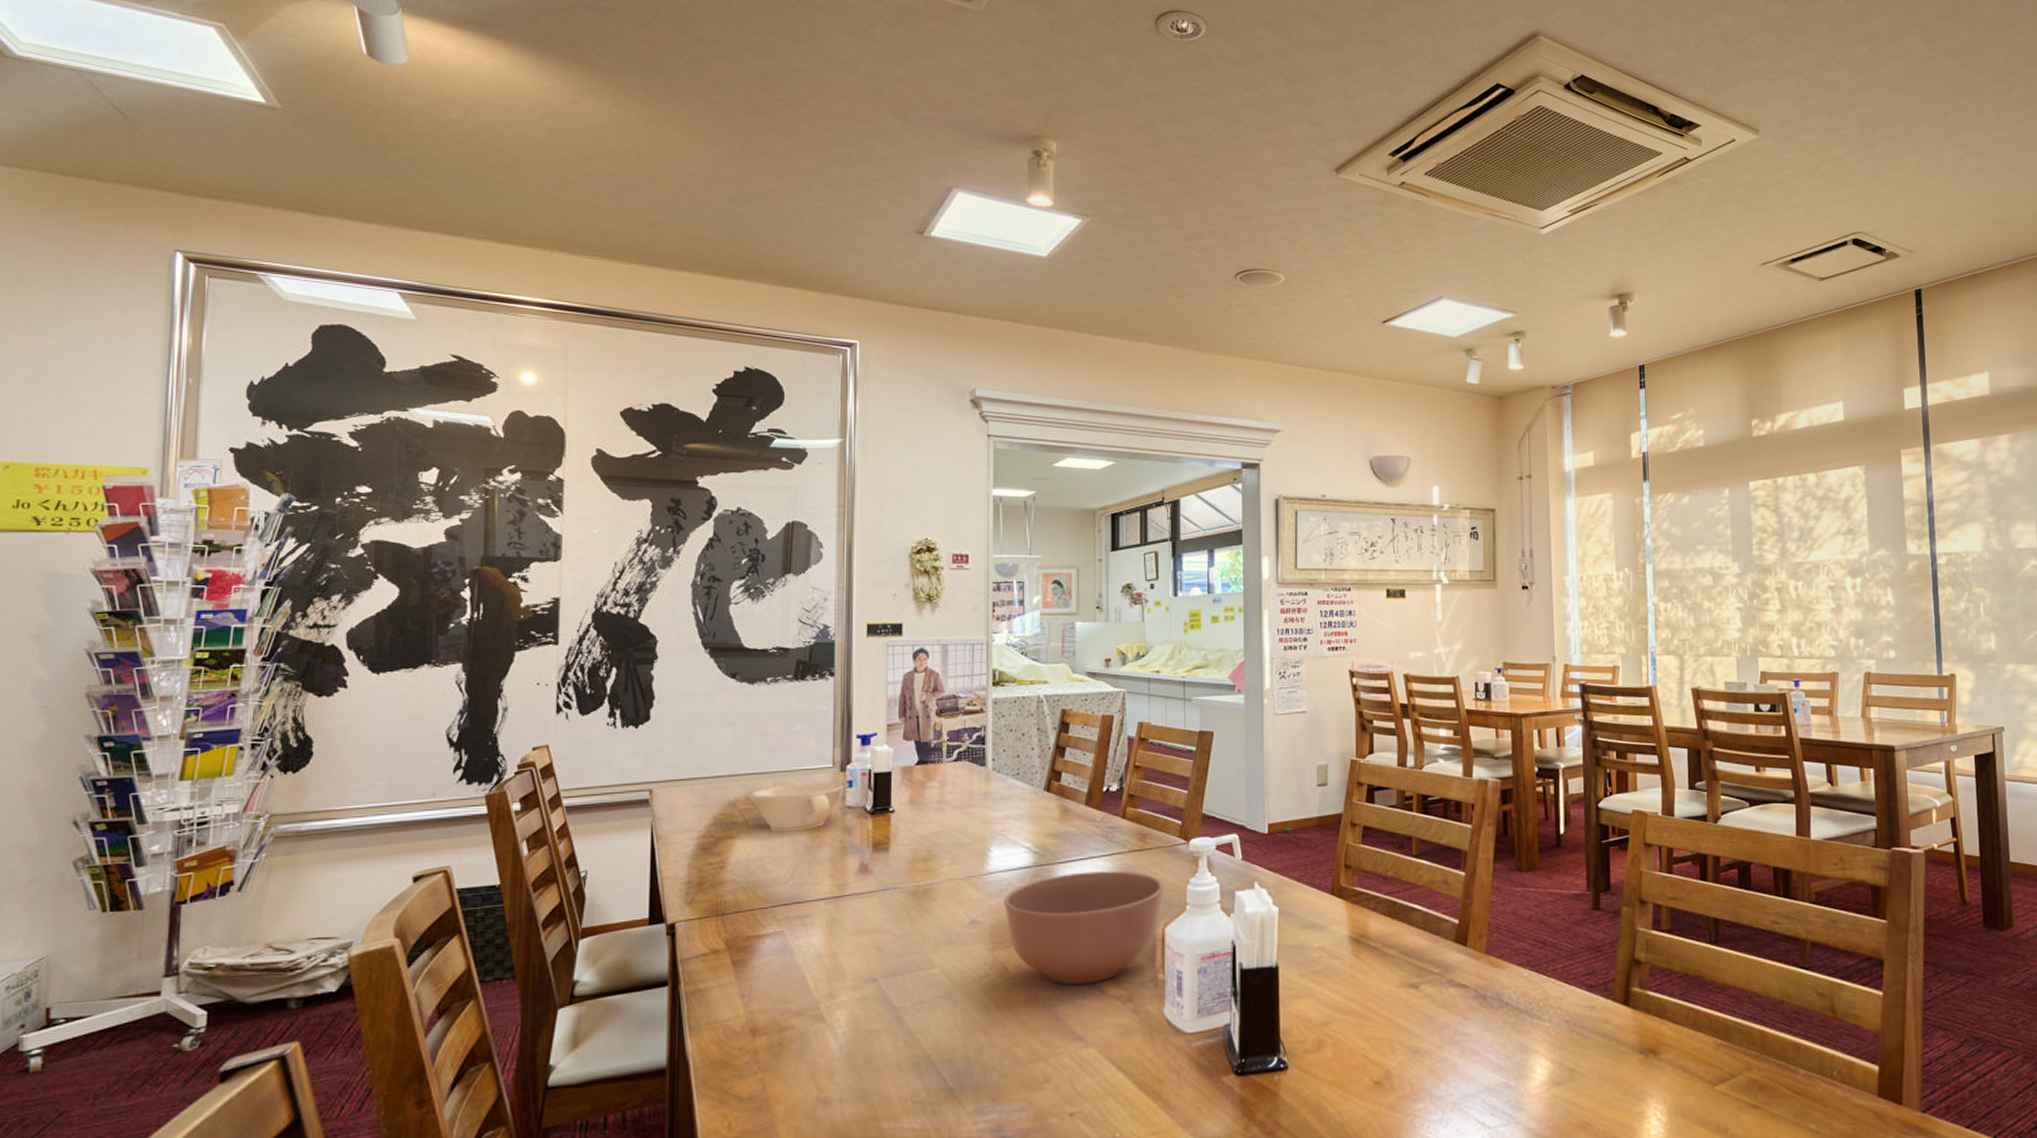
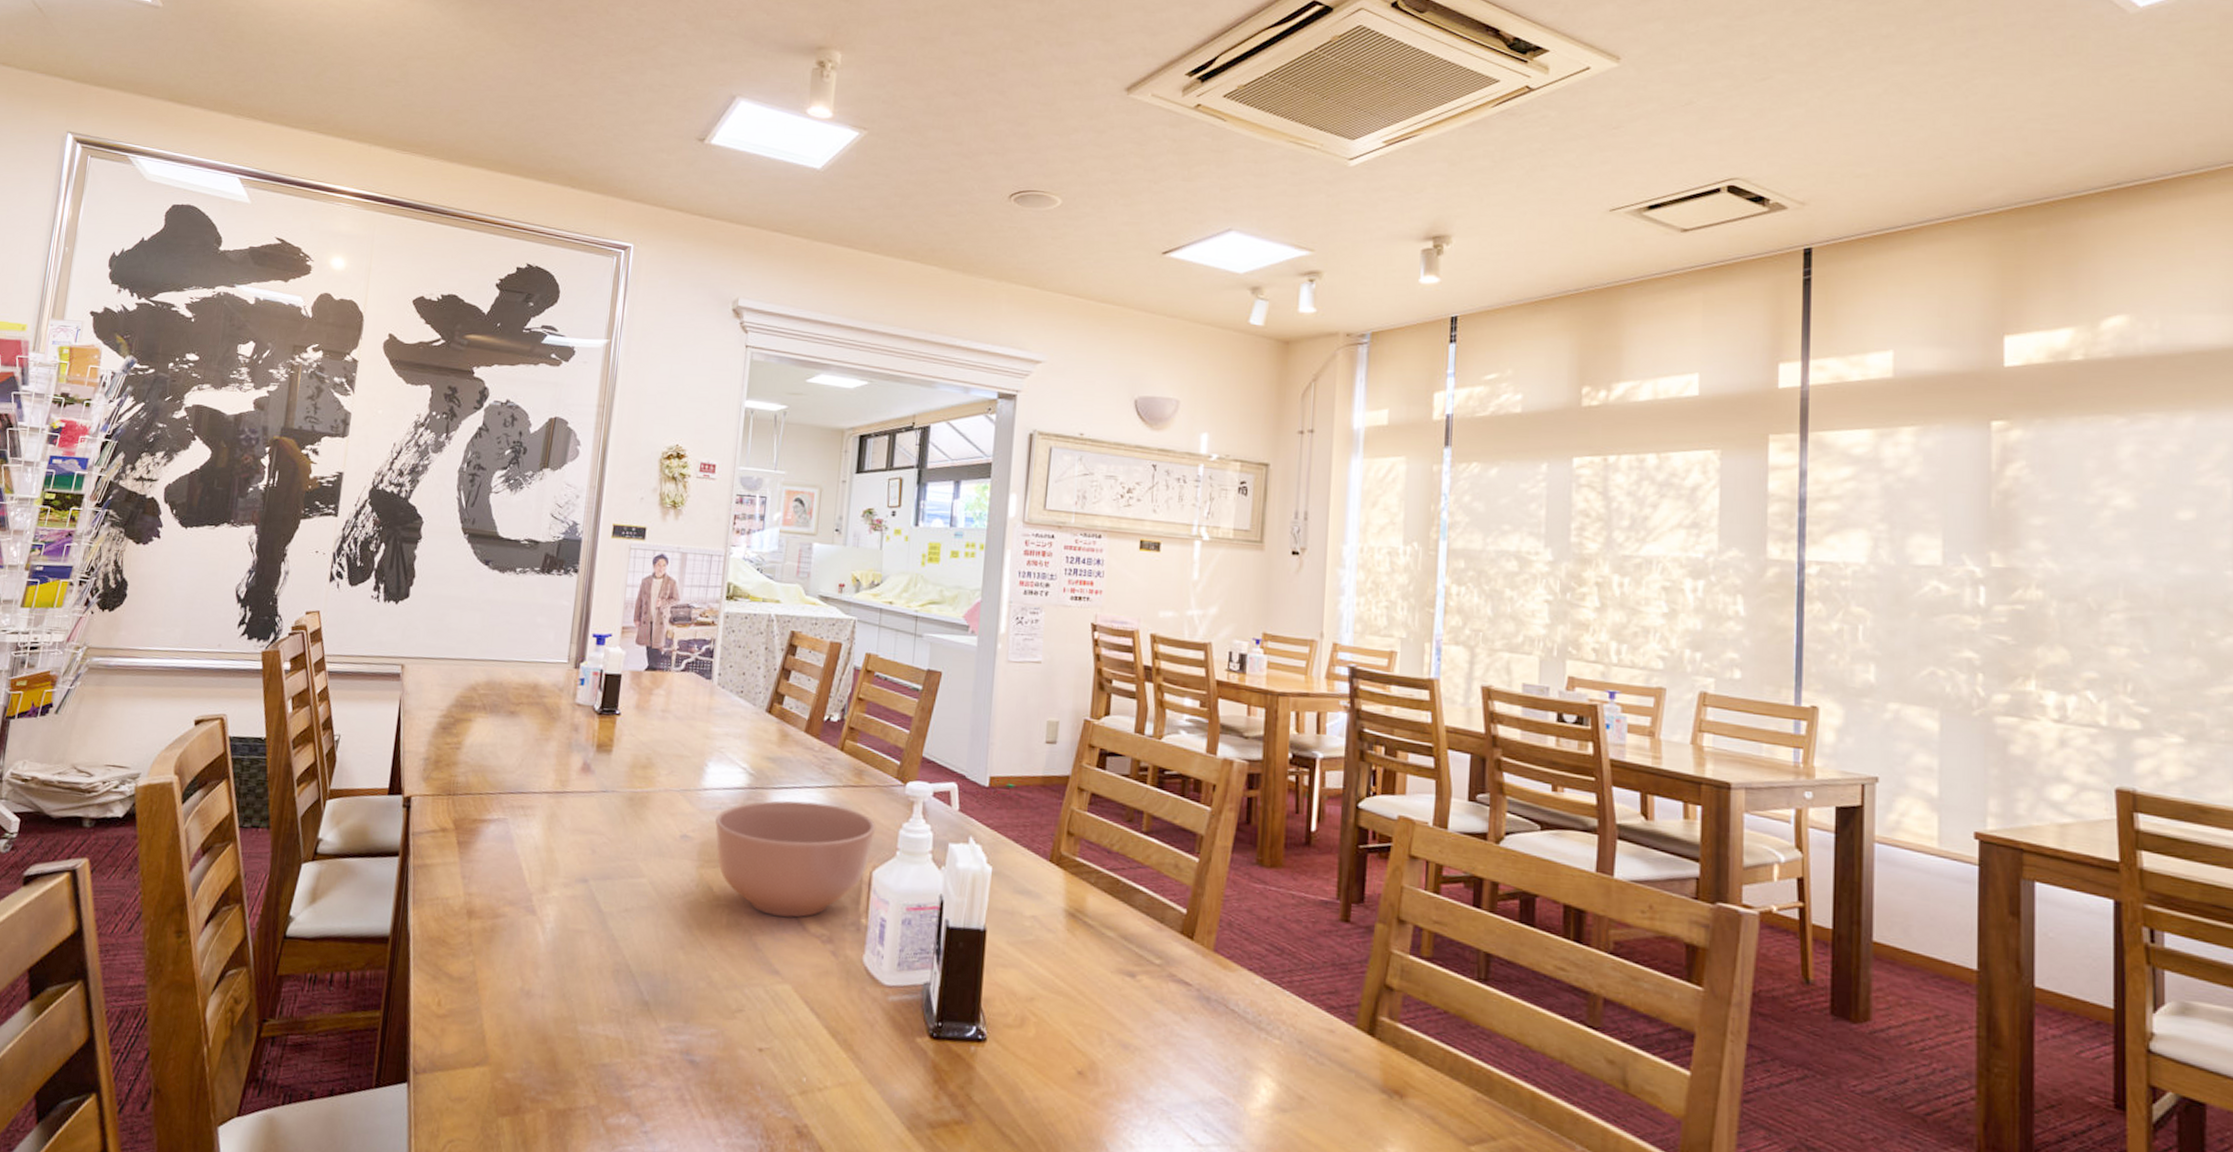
cup: present [749,783,844,831] -> none [488,675,576,722]

